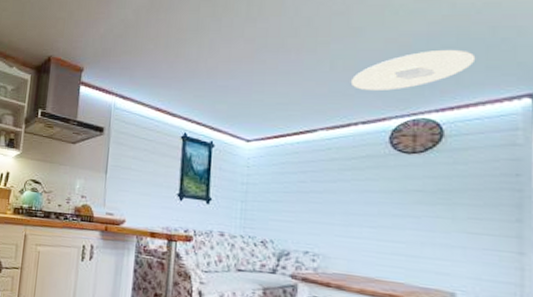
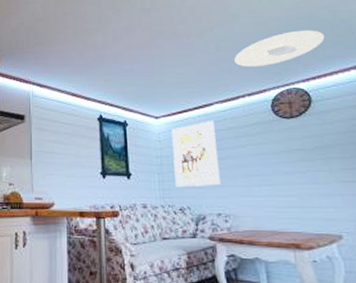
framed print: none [259,149,315,221] -> present [171,121,221,188]

